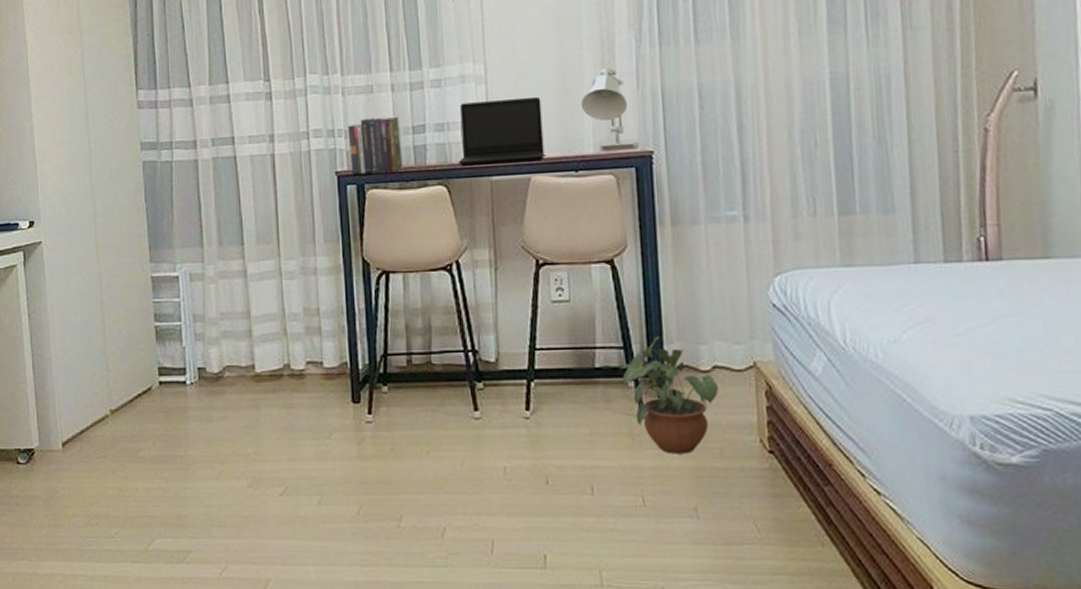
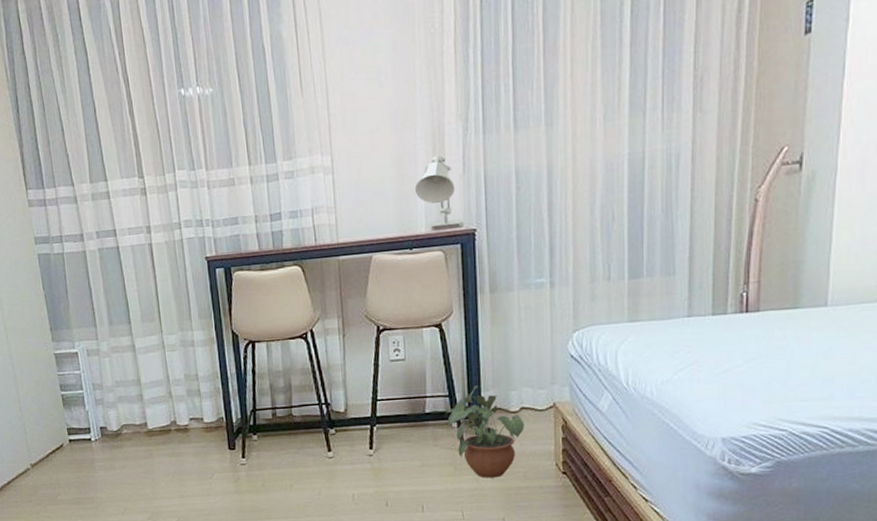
books: present [347,116,403,175] -> none [214,205,263,259]
laptop: present [459,97,545,166] -> none [311,184,384,248]

